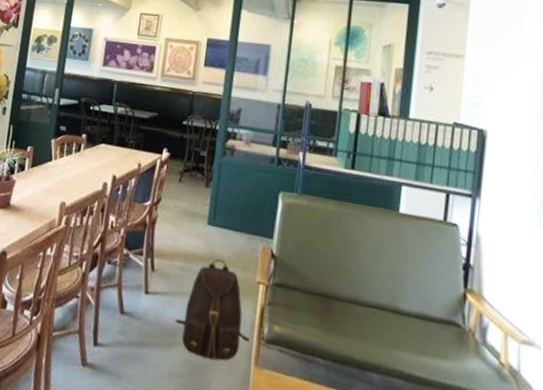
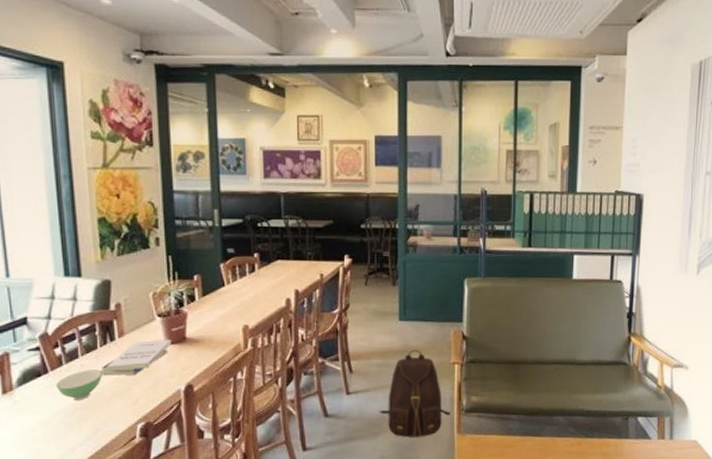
books: present [357,75,391,119] -> none [530,156,561,196]

